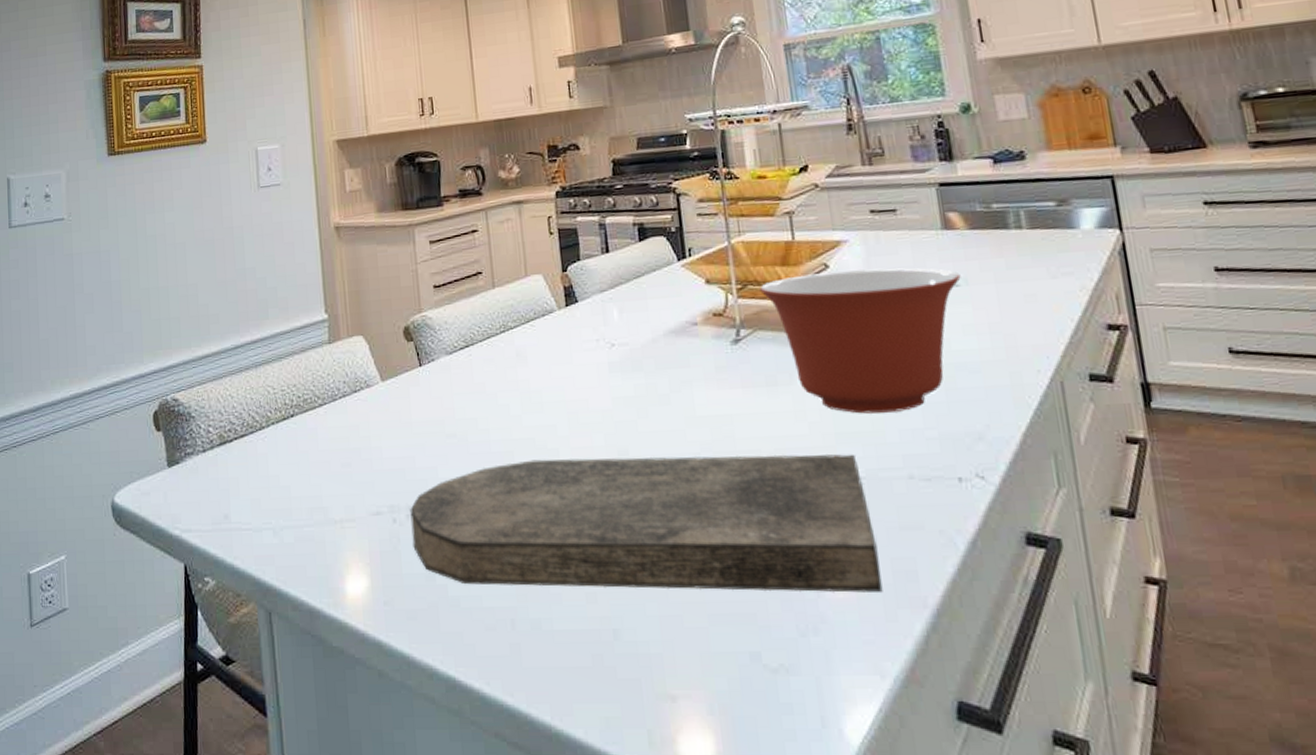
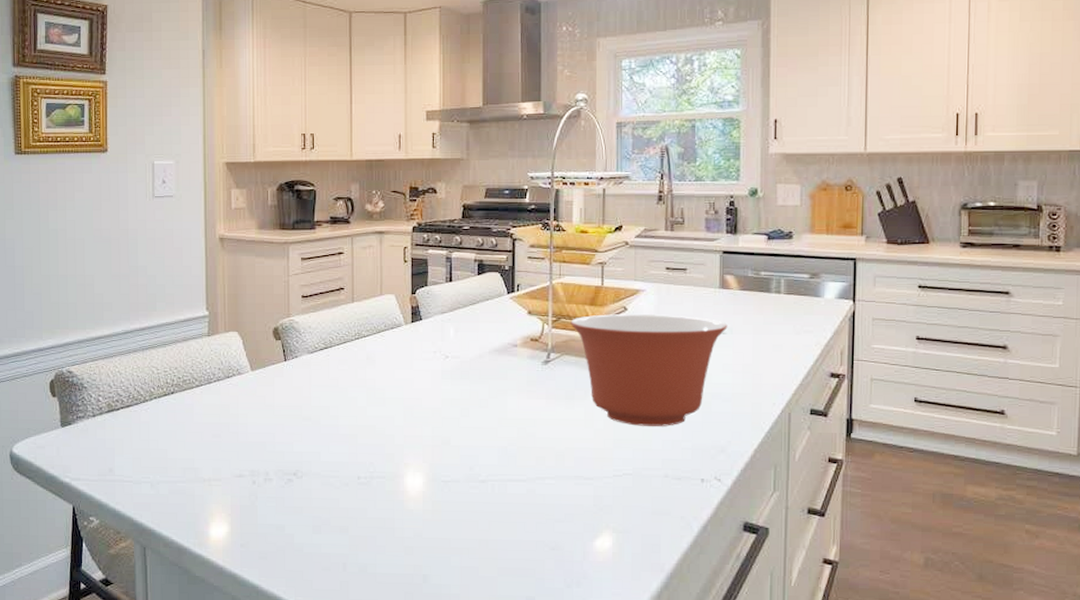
cutting board: present [410,454,883,593] -> none [268,442,633,558]

